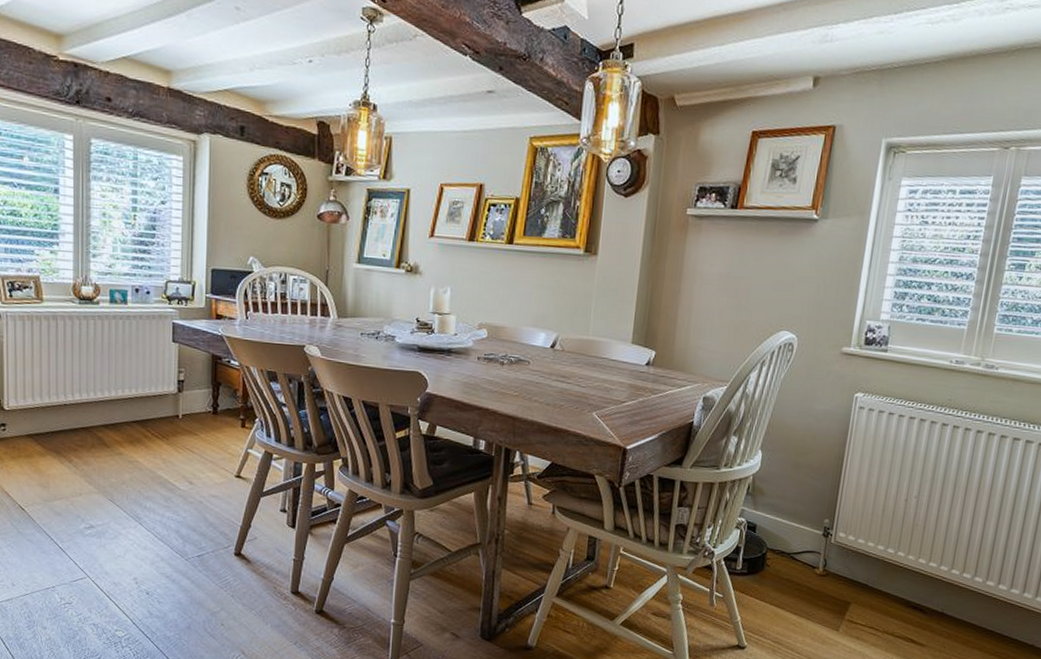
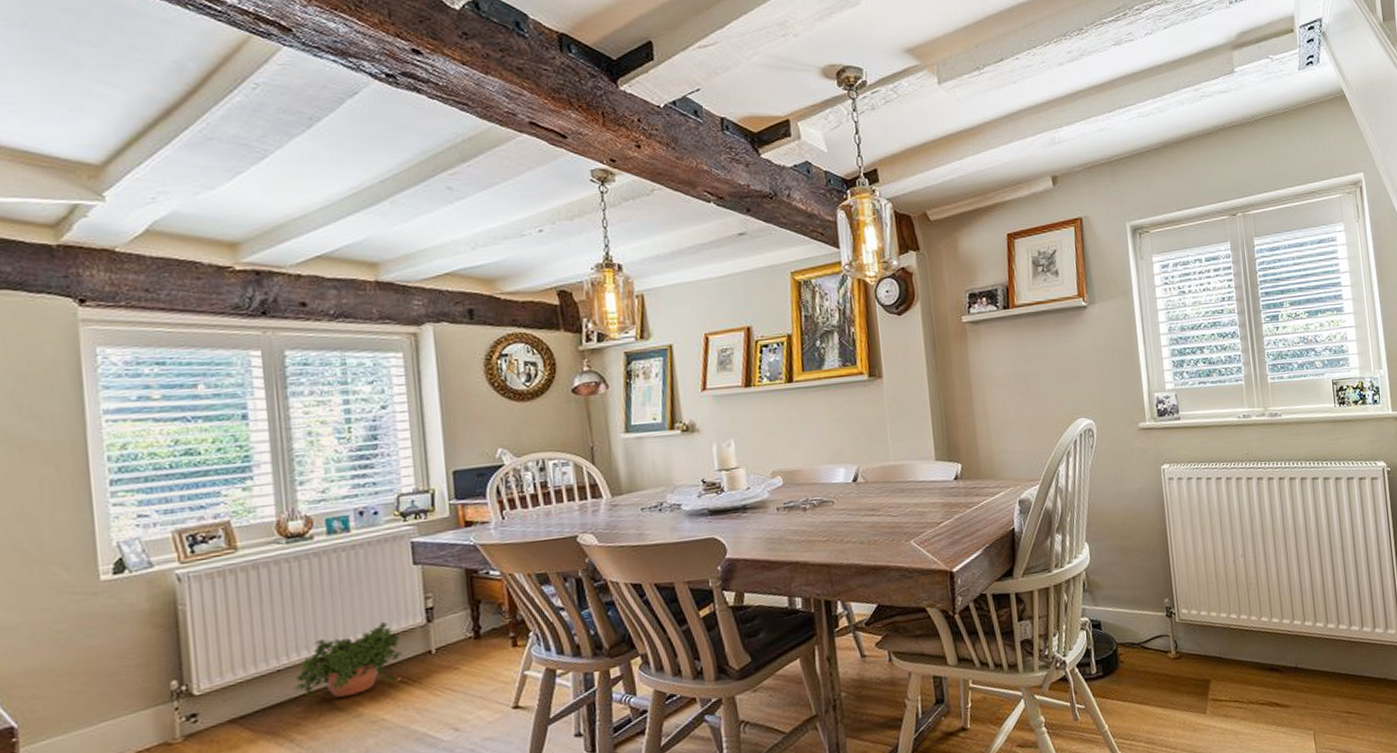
potted plant: none [75,384,156,437] -> present [293,622,402,698]

